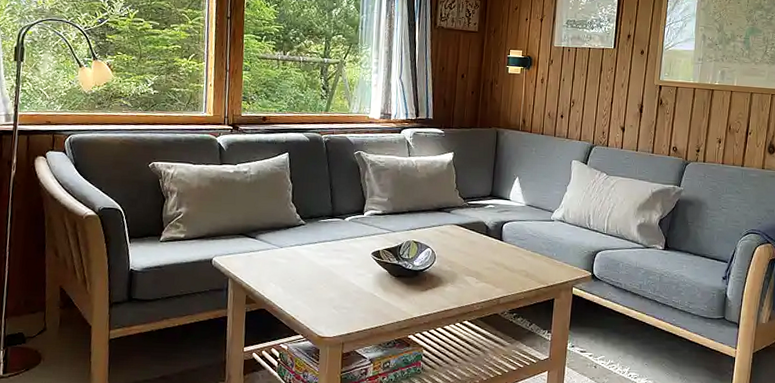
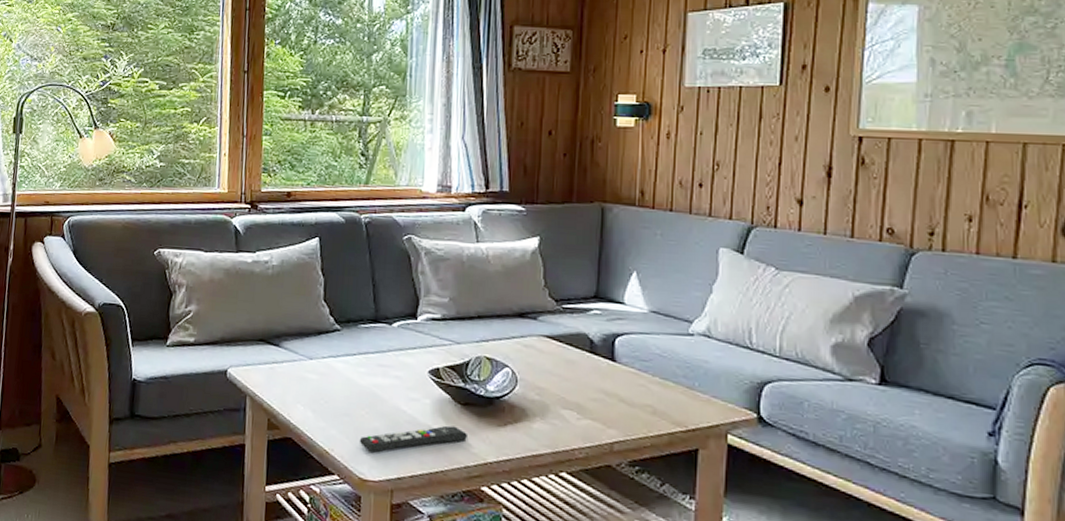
remote control: none [318,292,400,315] -> present [359,425,469,451]

